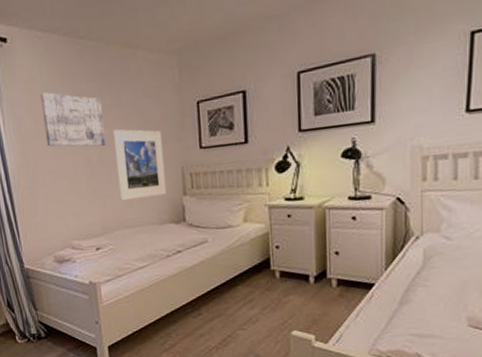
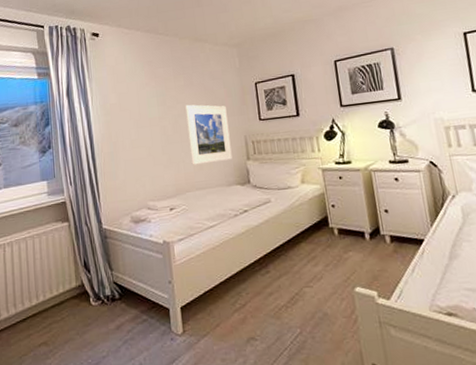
wall art: present [40,92,106,147] -> none [124,75,179,119]

